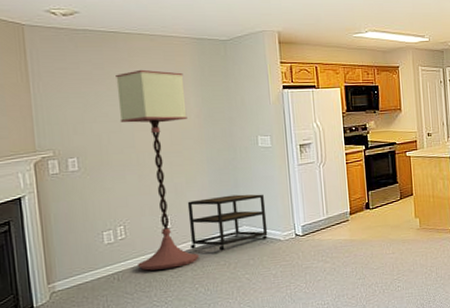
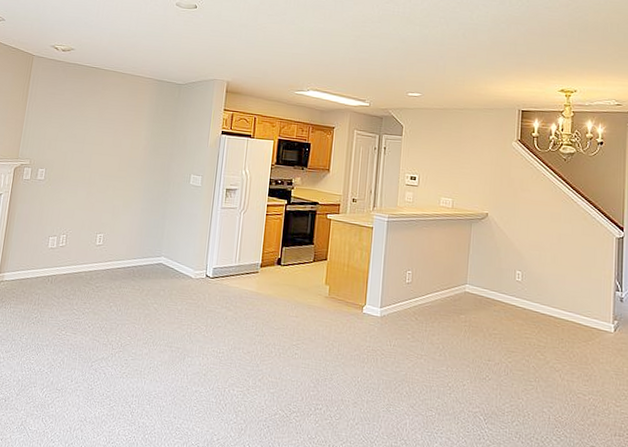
floor lamp: present [116,69,199,271] -> none [69,101,141,283]
side table: present [187,194,268,251] -> none [114,223,186,276]

